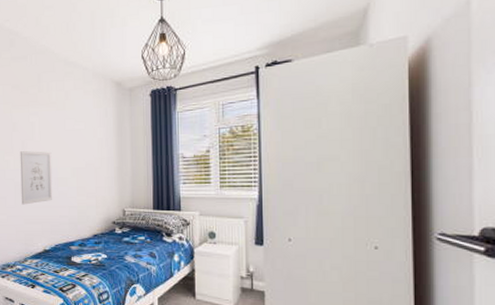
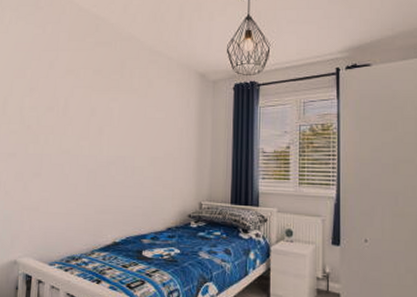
wall art: present [20,151,53,205] -> none [93,137,130,193]

